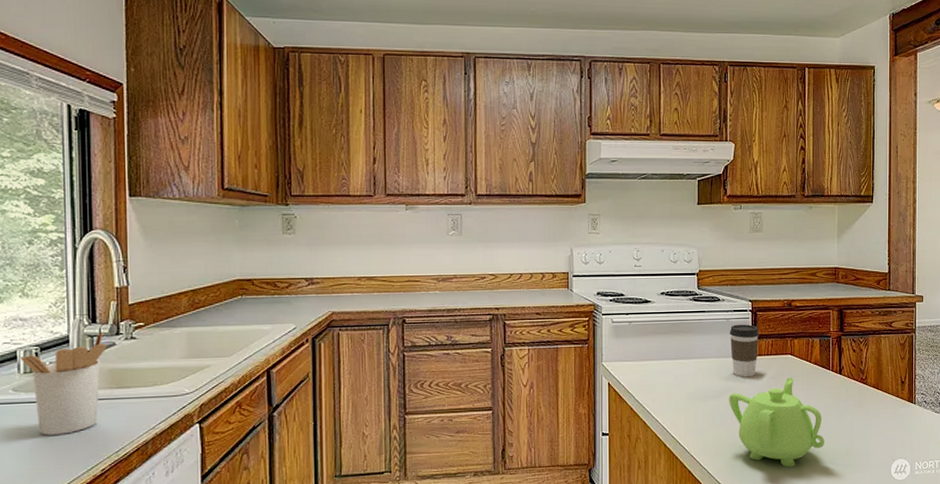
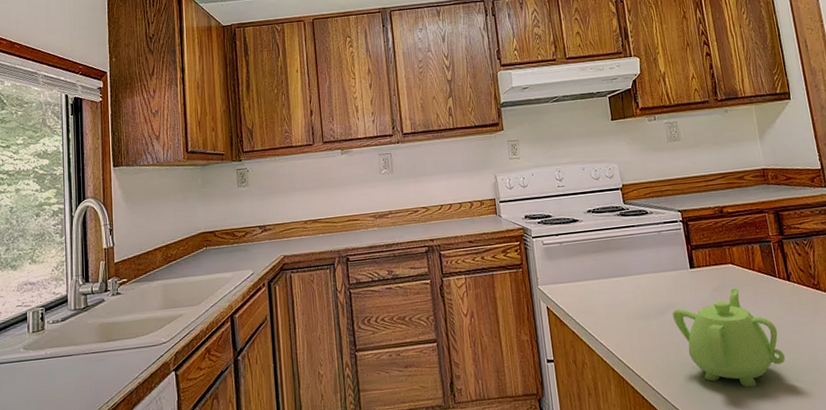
utensil holder: present [20,331,107,435] -> none [30,289,98,390]
coffee cup: present [729,324,760,377] -> none [662,235,698,292]

